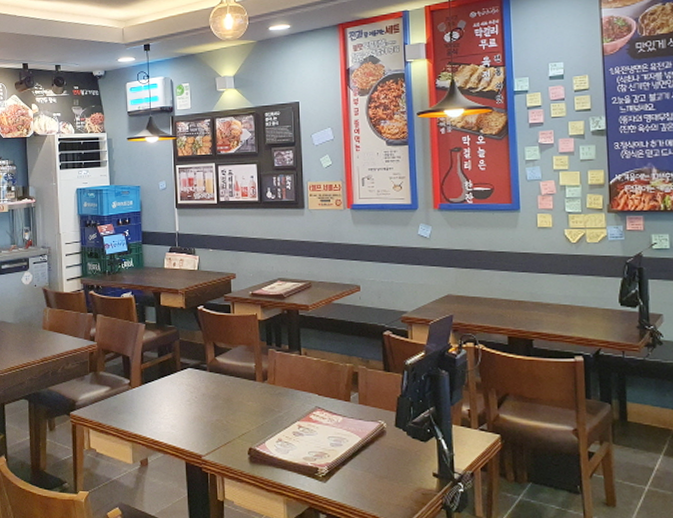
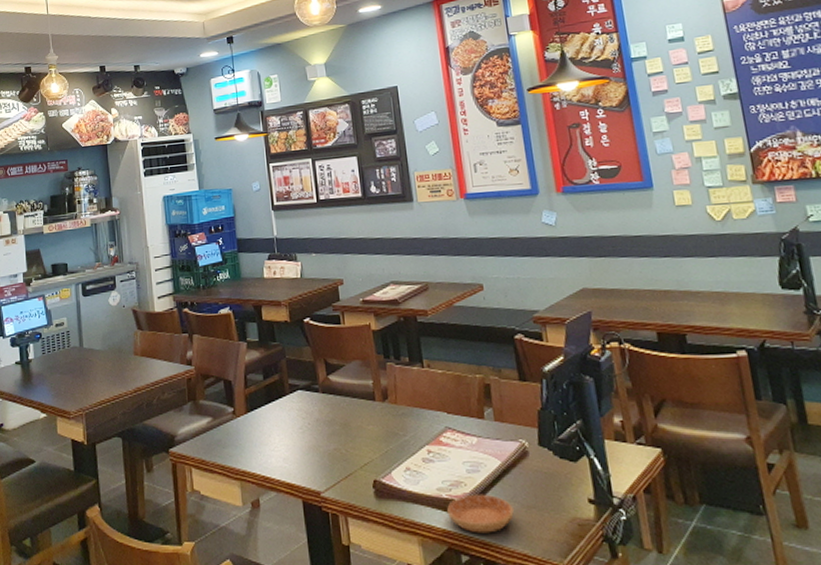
saucer: none [311,464,368,497] -> present [447,494,514,533]

